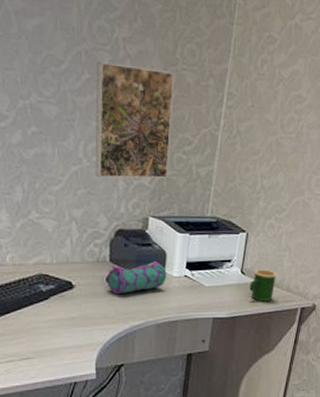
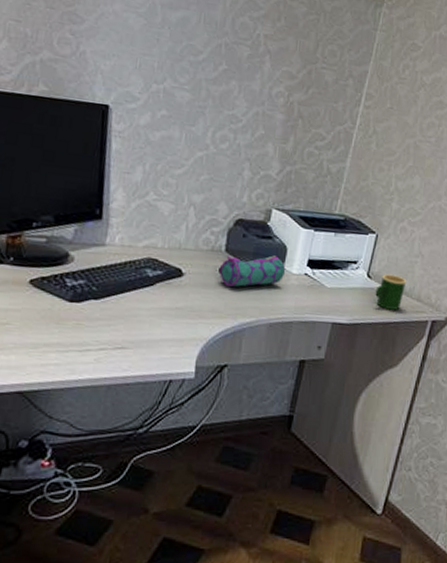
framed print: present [95,61,175,179] -> none [221,54,313,172]

